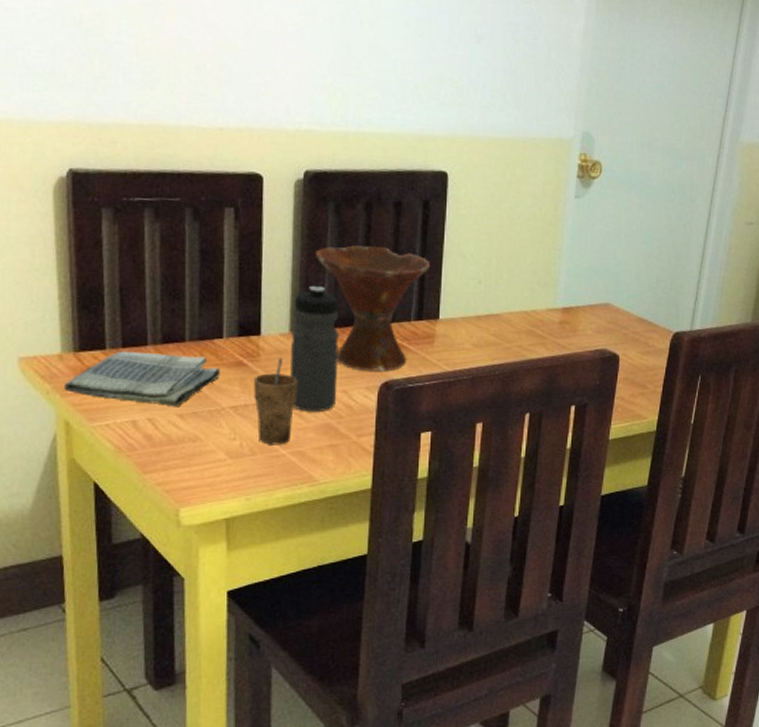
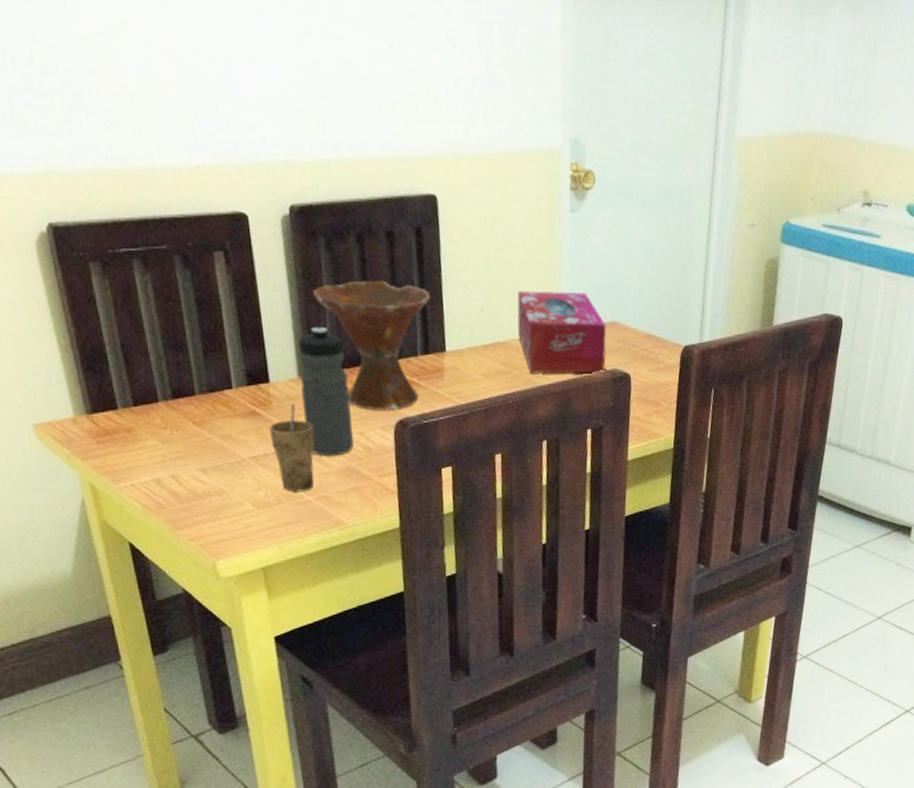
dish towel: present [64,351,221,407] -> none [83,409,236,462]
tissue box: none [511,267,600,352] -> present [517,291,607,374]

